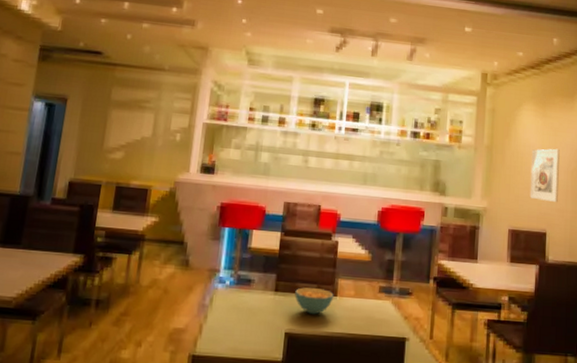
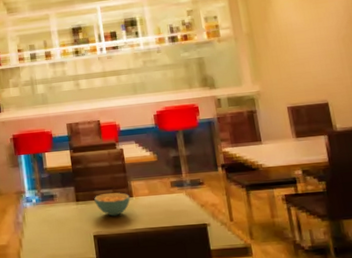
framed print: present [529,148,560,203] -> none [294,19,334,74]

